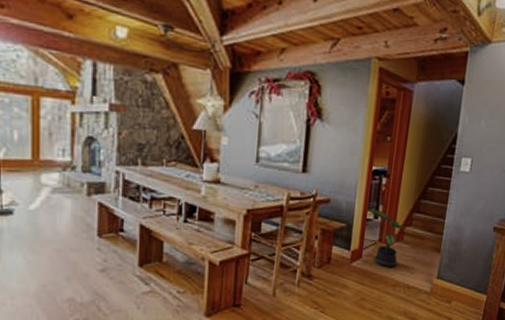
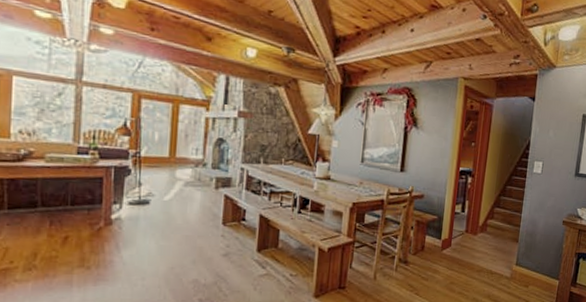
potted plant: present [366,208,408,268] -> none [455,203,490,256]

